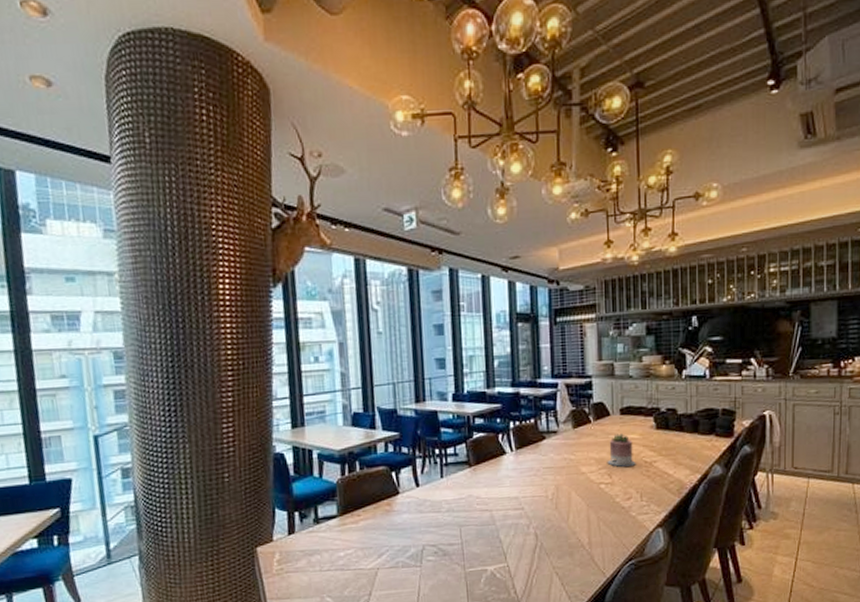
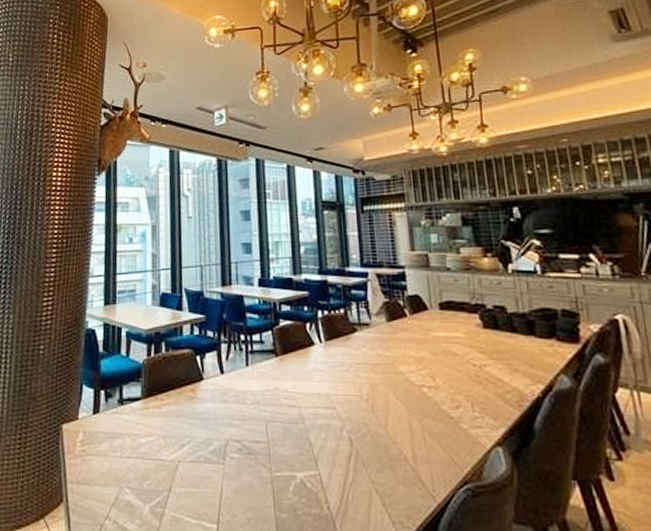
succulent planter: present [607,433,636,467] -> none [428,330,463,369]

